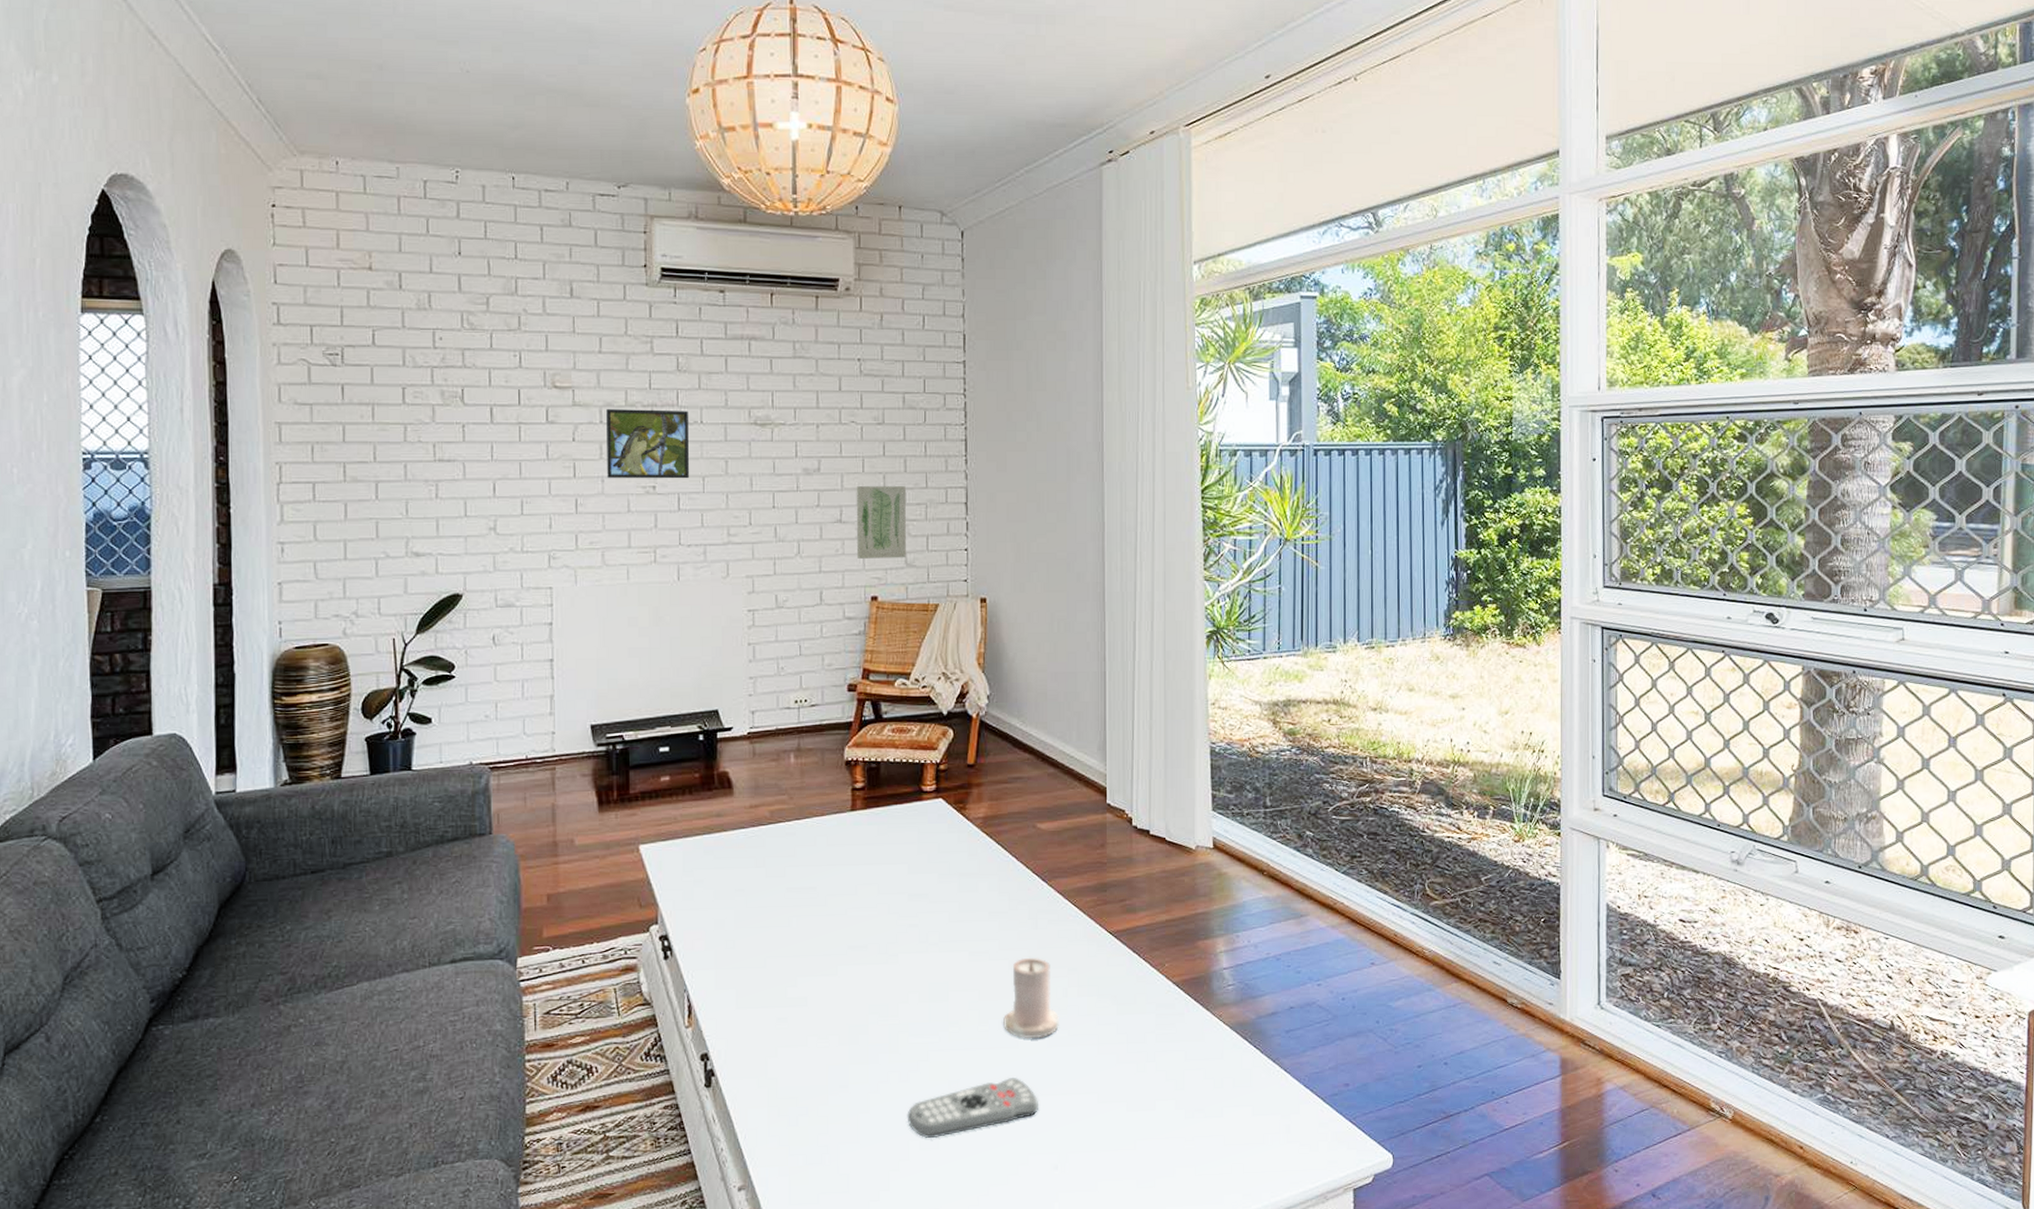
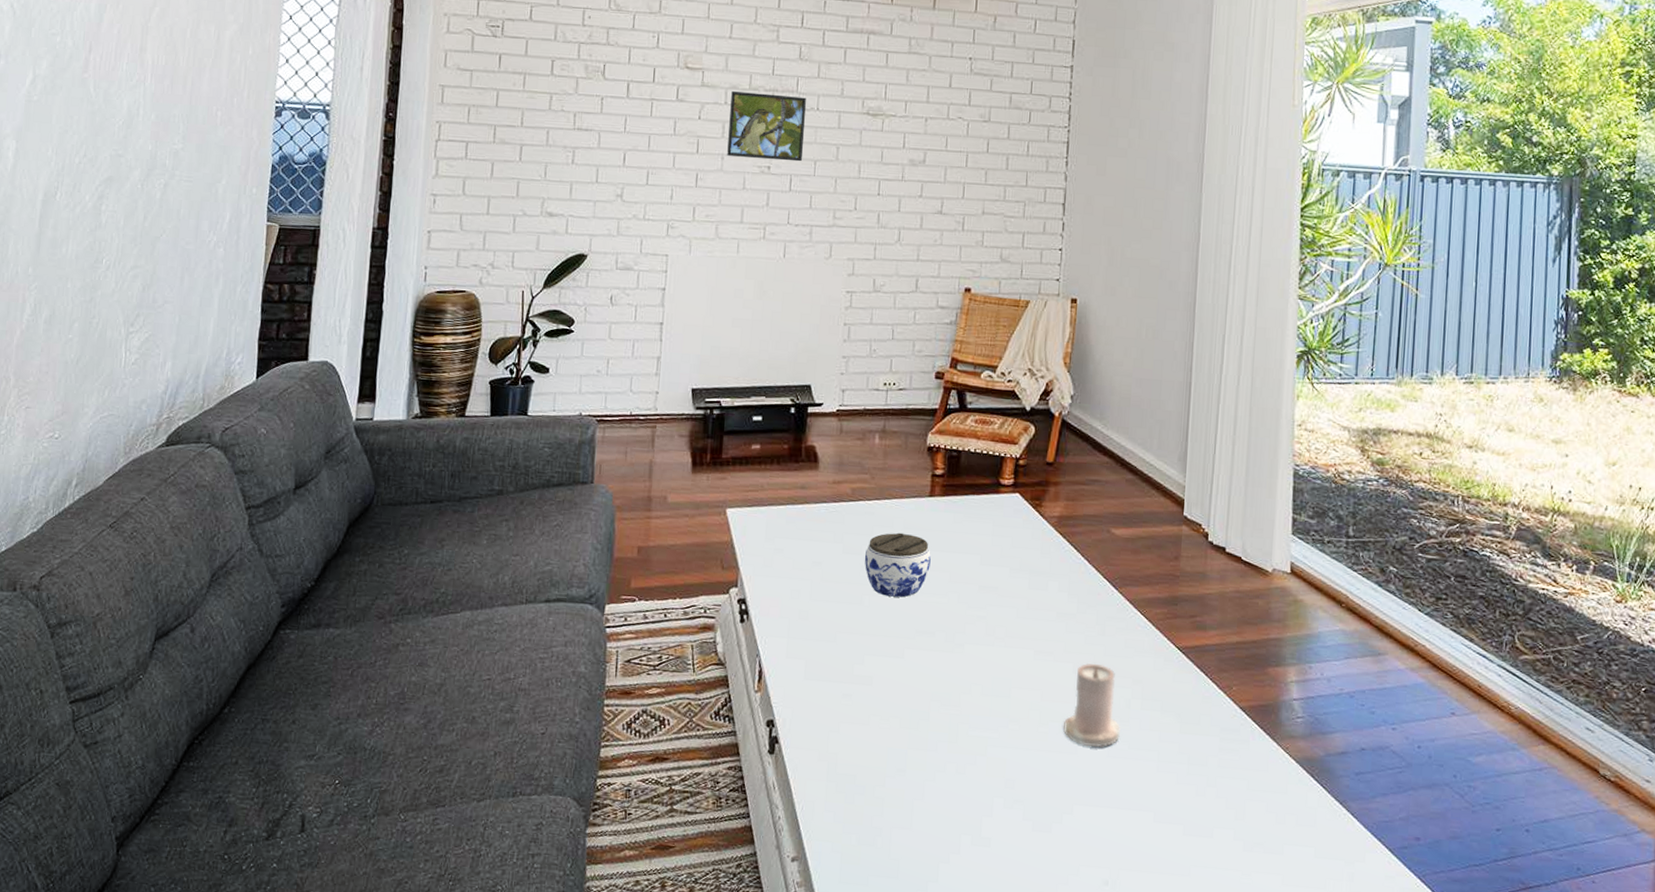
jar: none [788,850,857,916] -> present [864,532,931,598]
wall art: present [856,486,906,559] -> none [954,180,1006,253]
remote control: present [907,1078,1038,1138] -> none [960,784,1093,835]

